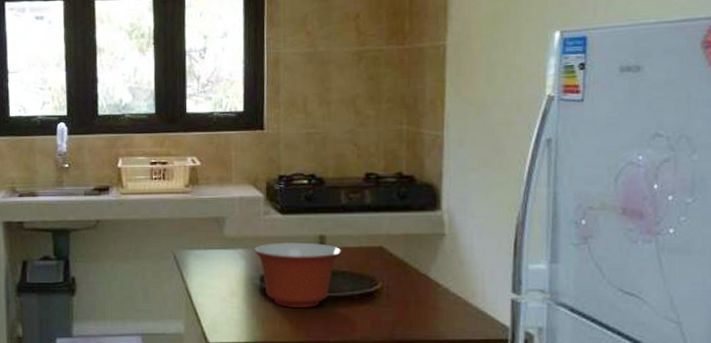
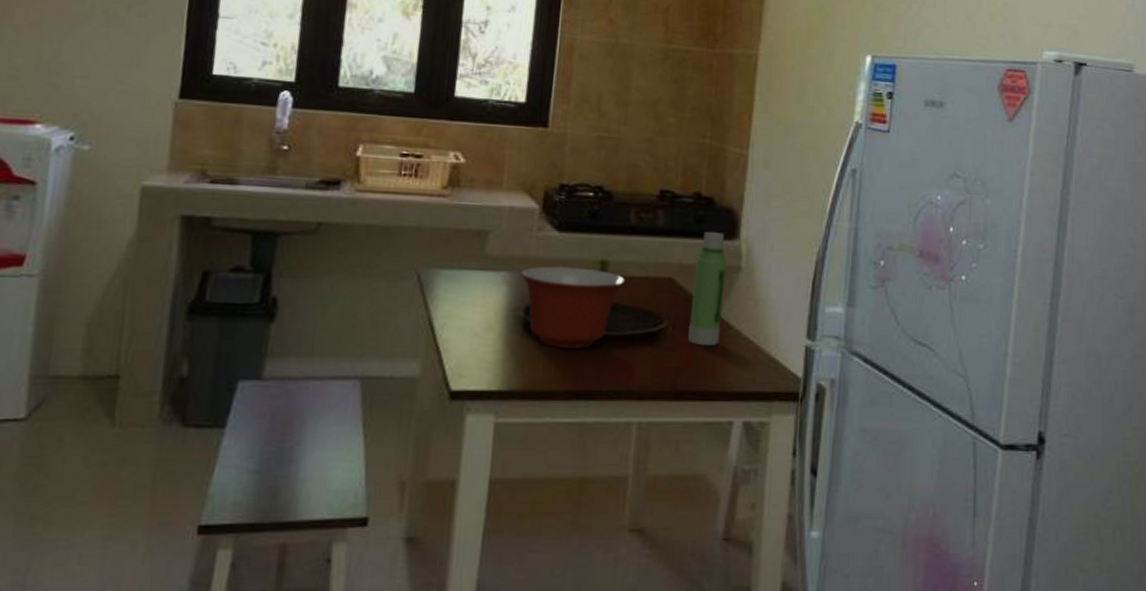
water bottle: none [400,206,431,303] -> present [688,232,726,347]

